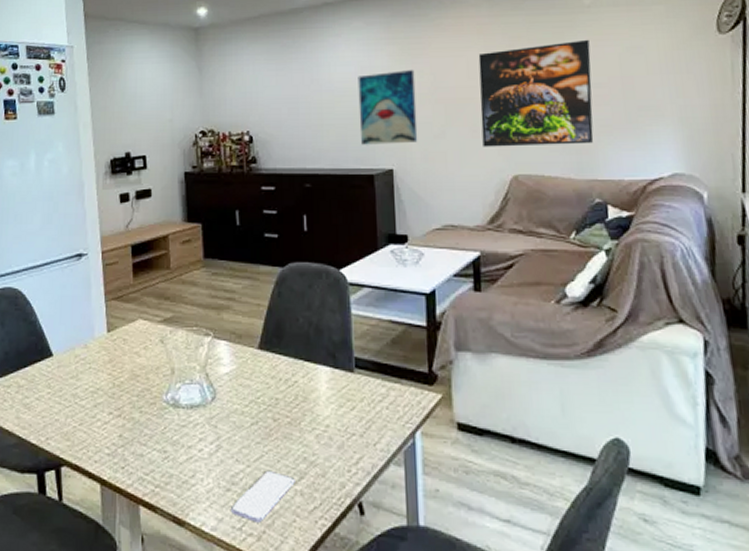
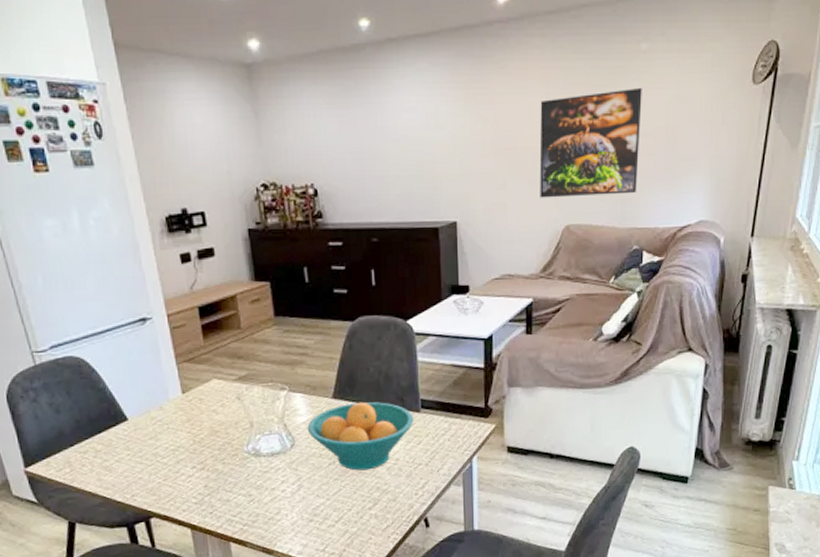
fruit bowl: none [230,355,347,436] -> present [307,401,415,471]
smartphone: present [231,470,295,523] -> none [314,500,370,544]
wall art: present [358,70,418,145] -> none [423,117,481,197]

